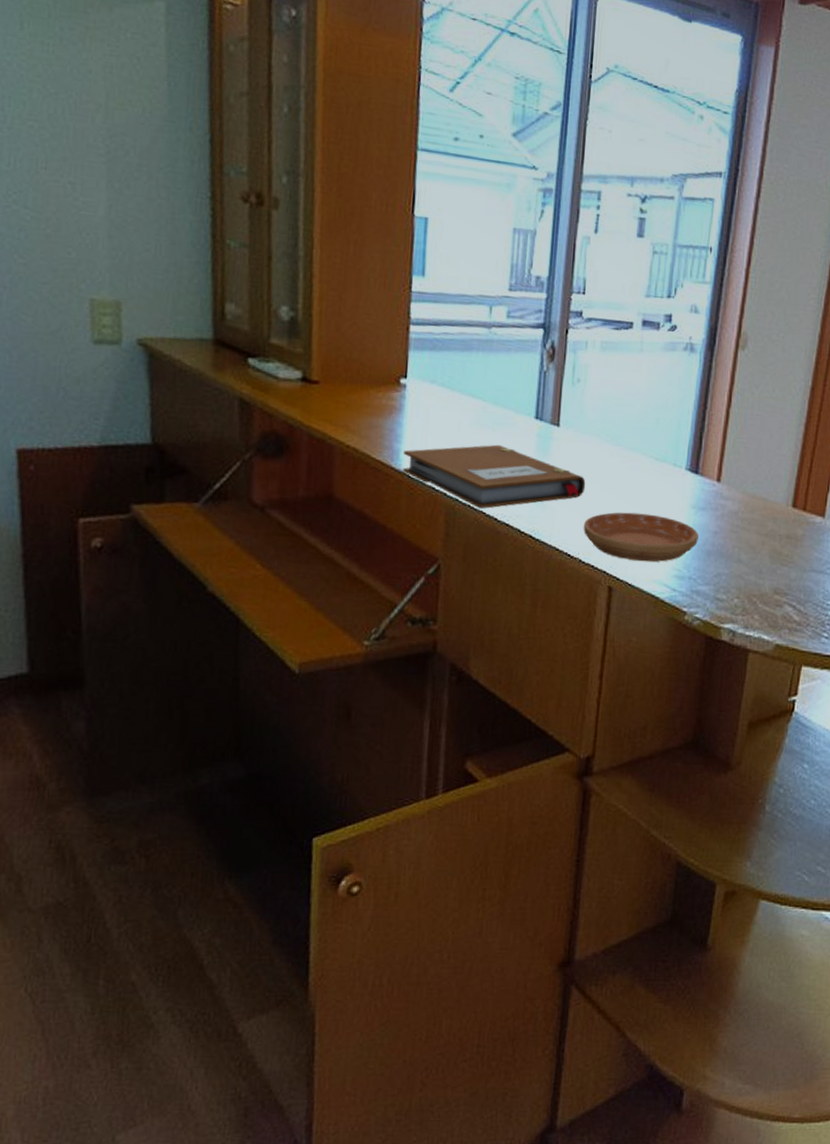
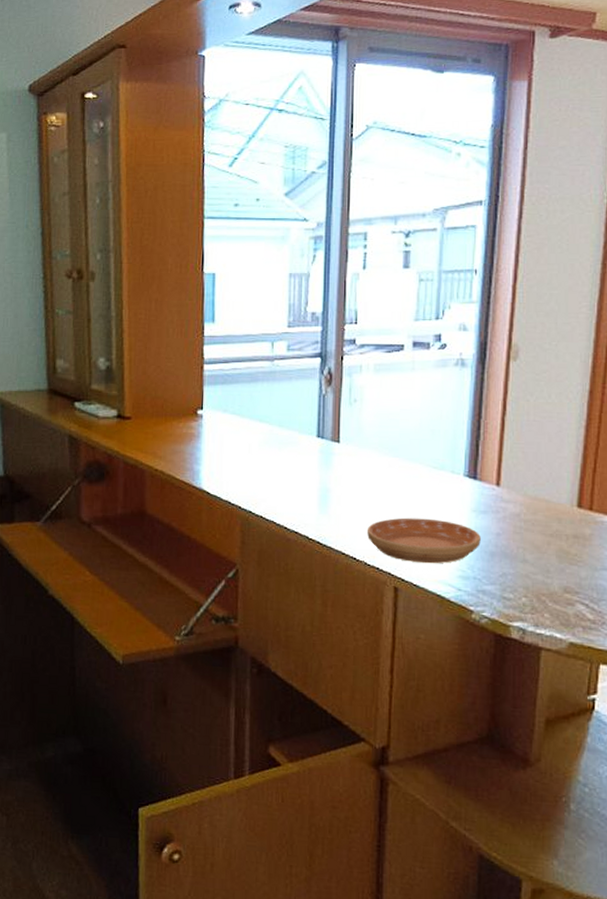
notebook: present [402,444,586,509] -> none [202,462,367,519]

